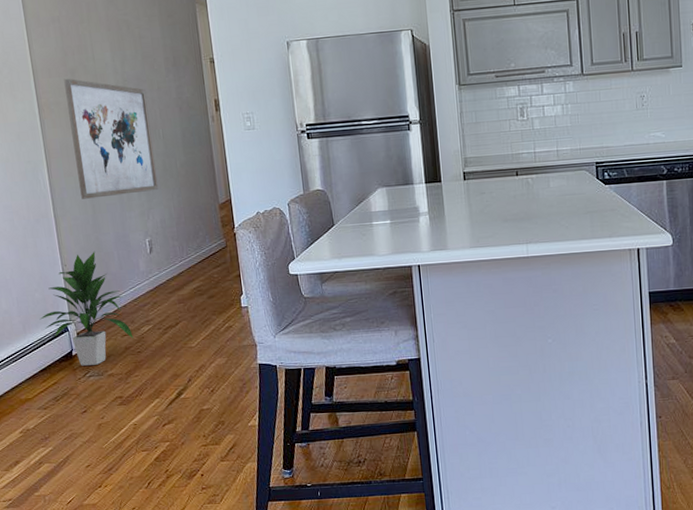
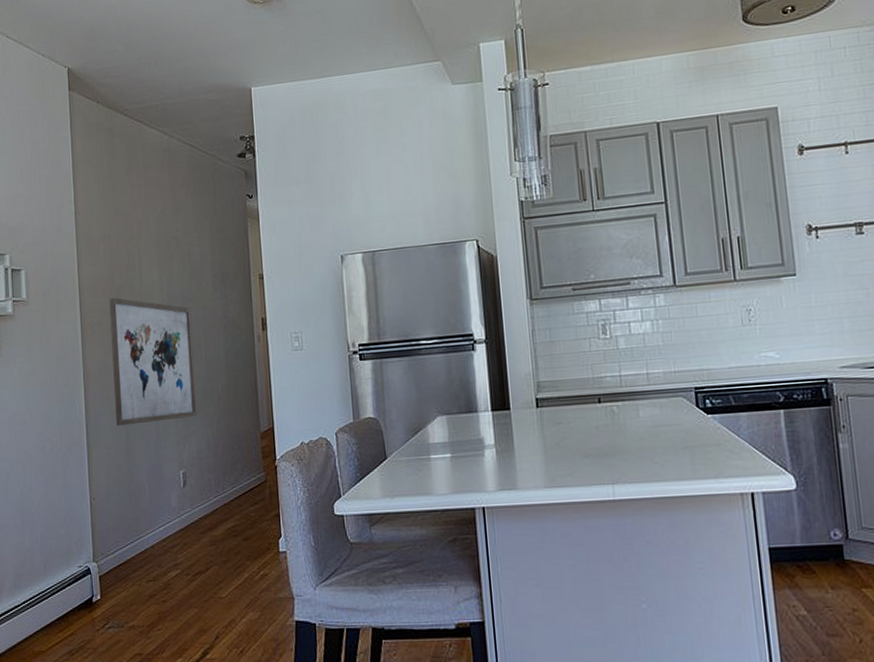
indoor plant: present [39,250,134,366] -> none [62,483,159,615]

